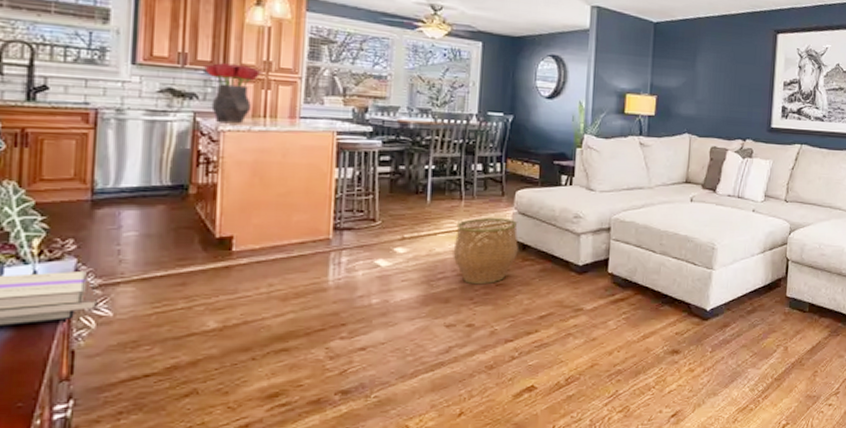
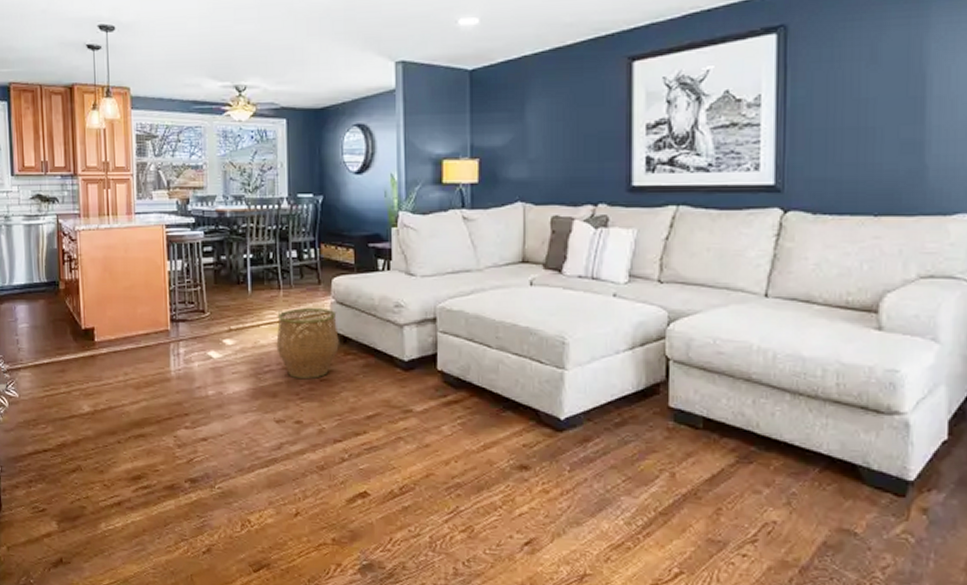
bouquet: present [202,63,263,124] -> none [59,167,103,223]

